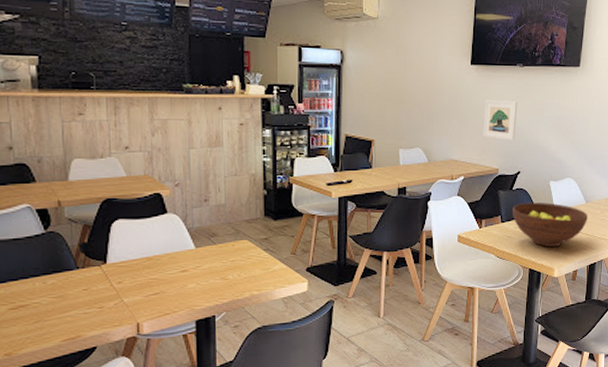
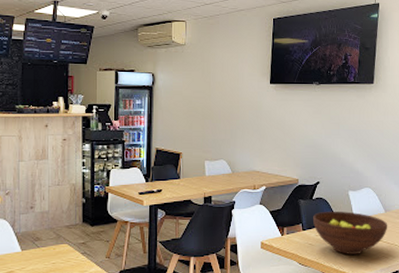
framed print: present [483,100,518,141] -> none [283,115,315,153]

